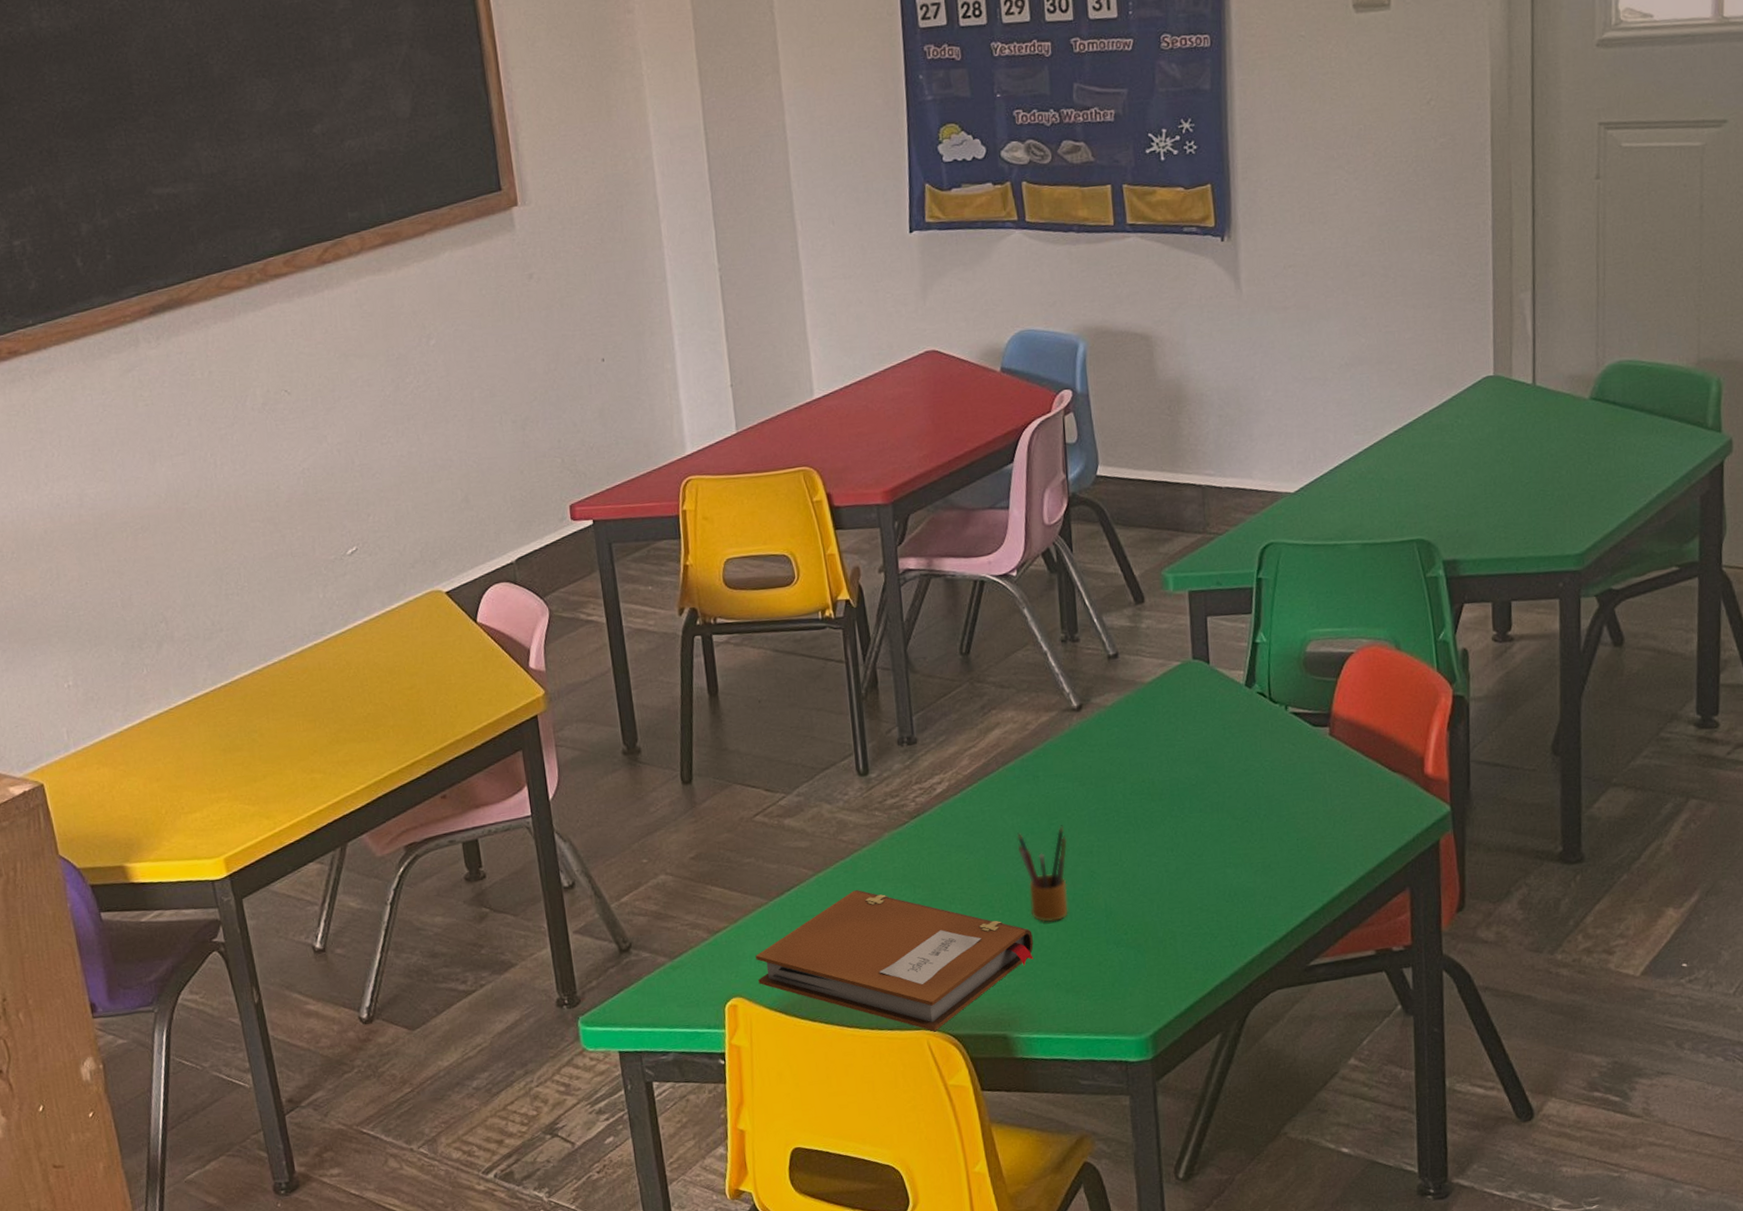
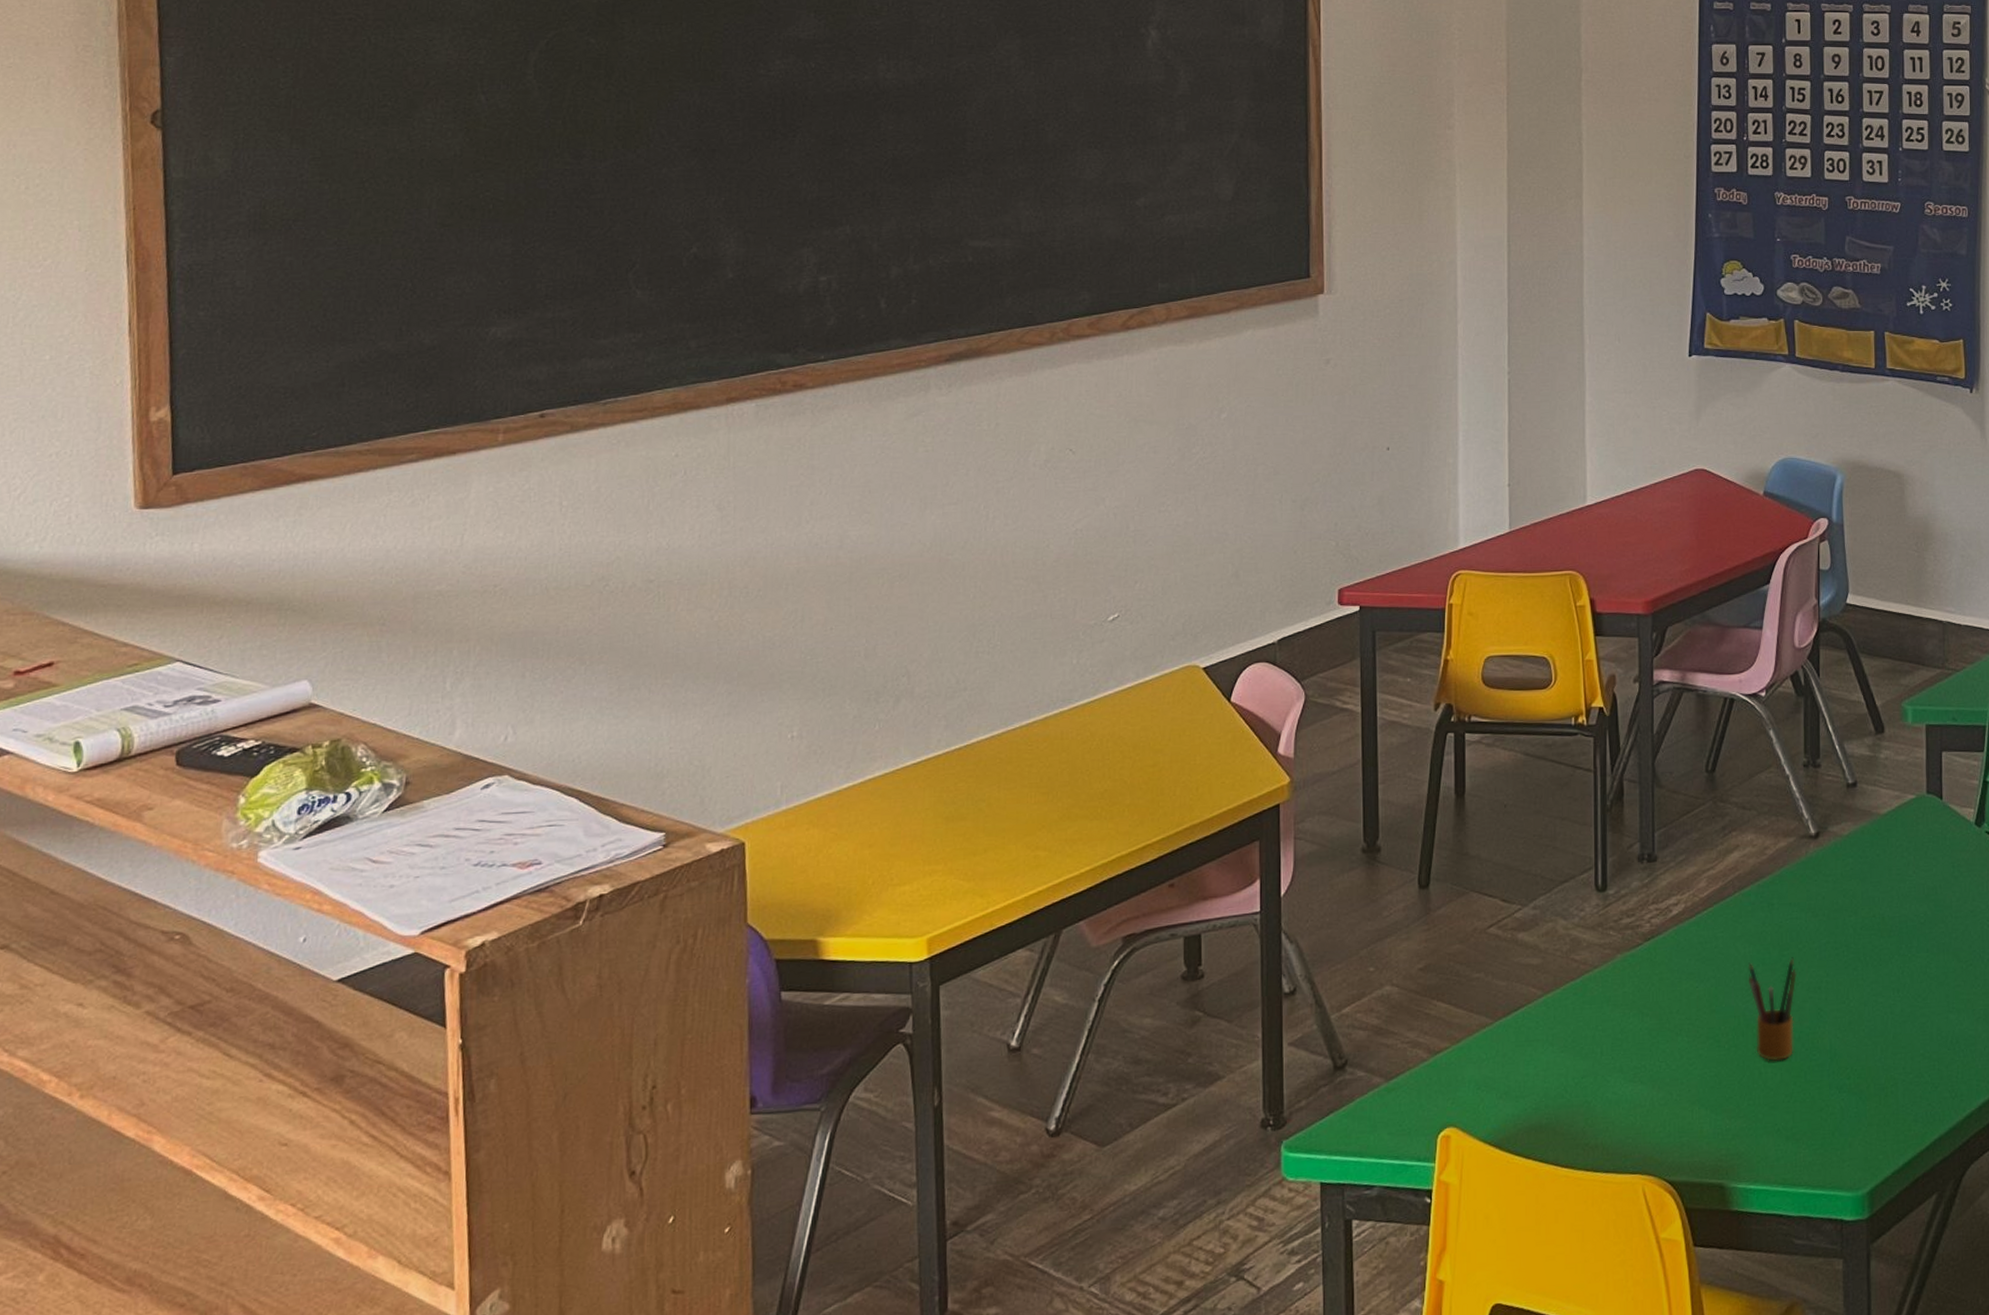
notebook: present [756,890,1034,1031] -> none [1475,1014,1757,1176]

